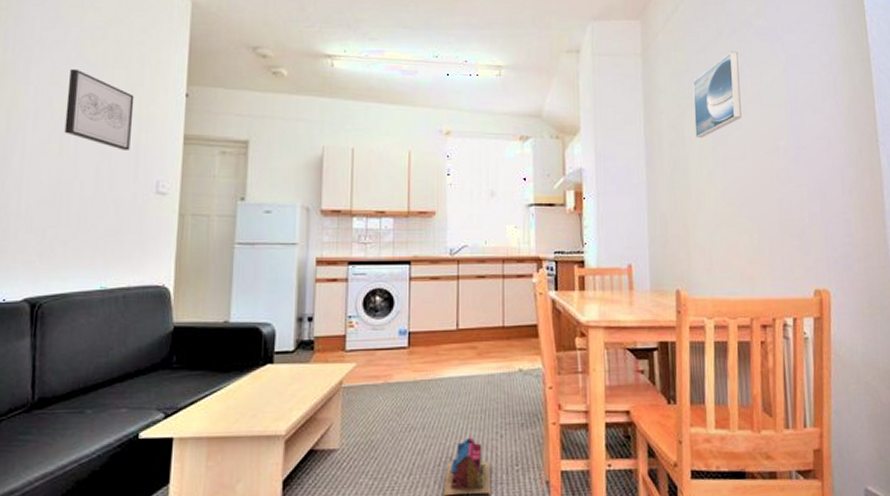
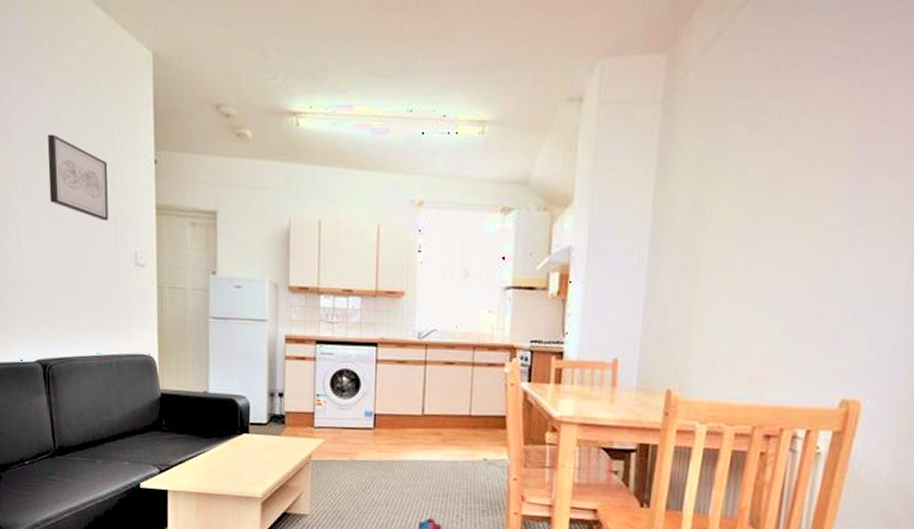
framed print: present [693,51,742,138] -> none [718,93,796,210]

